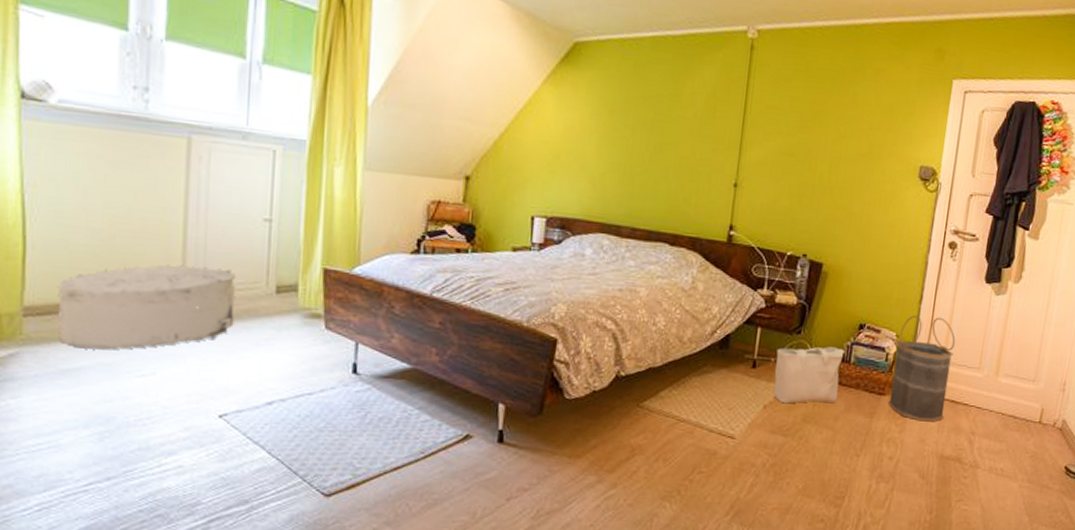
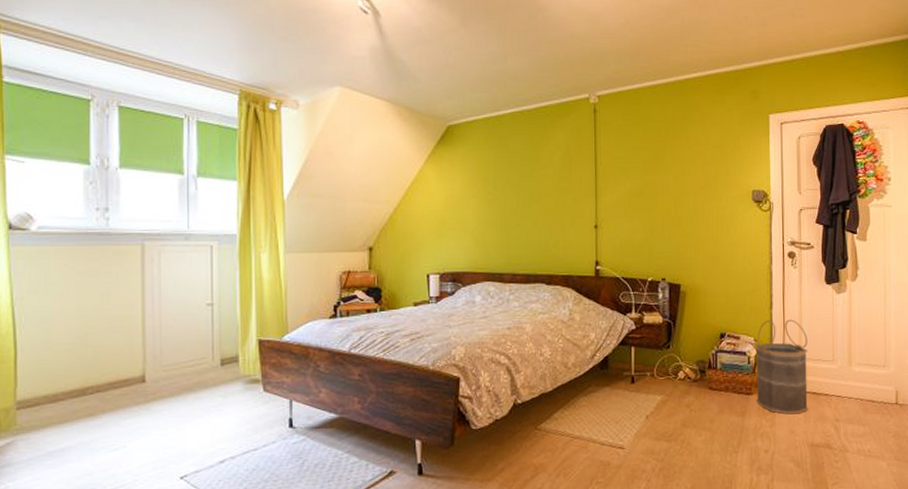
pouf: present [56,264,236,350] -> none [42,350,188,432]
tote bag: present [773,346,846,404] -> none [651,356,712,412]

